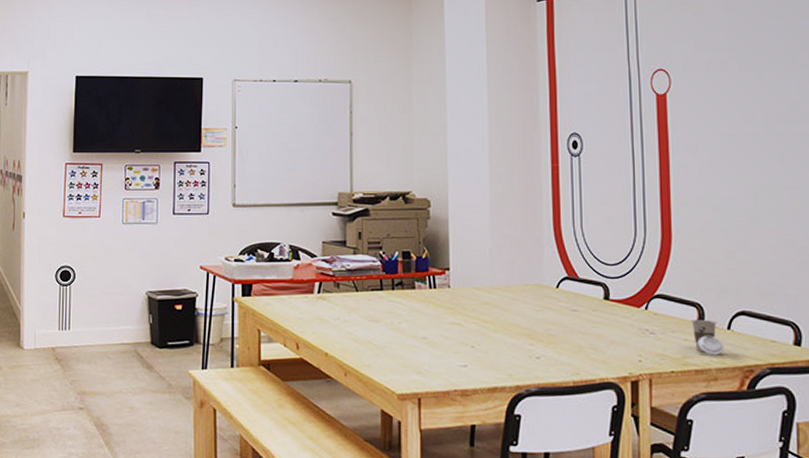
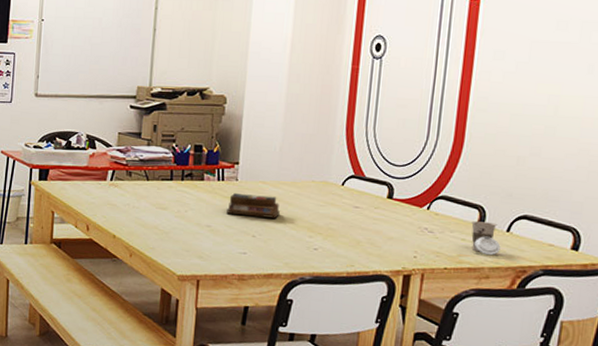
books: none [441,300,497,326] -> present [225,192,280,218]

